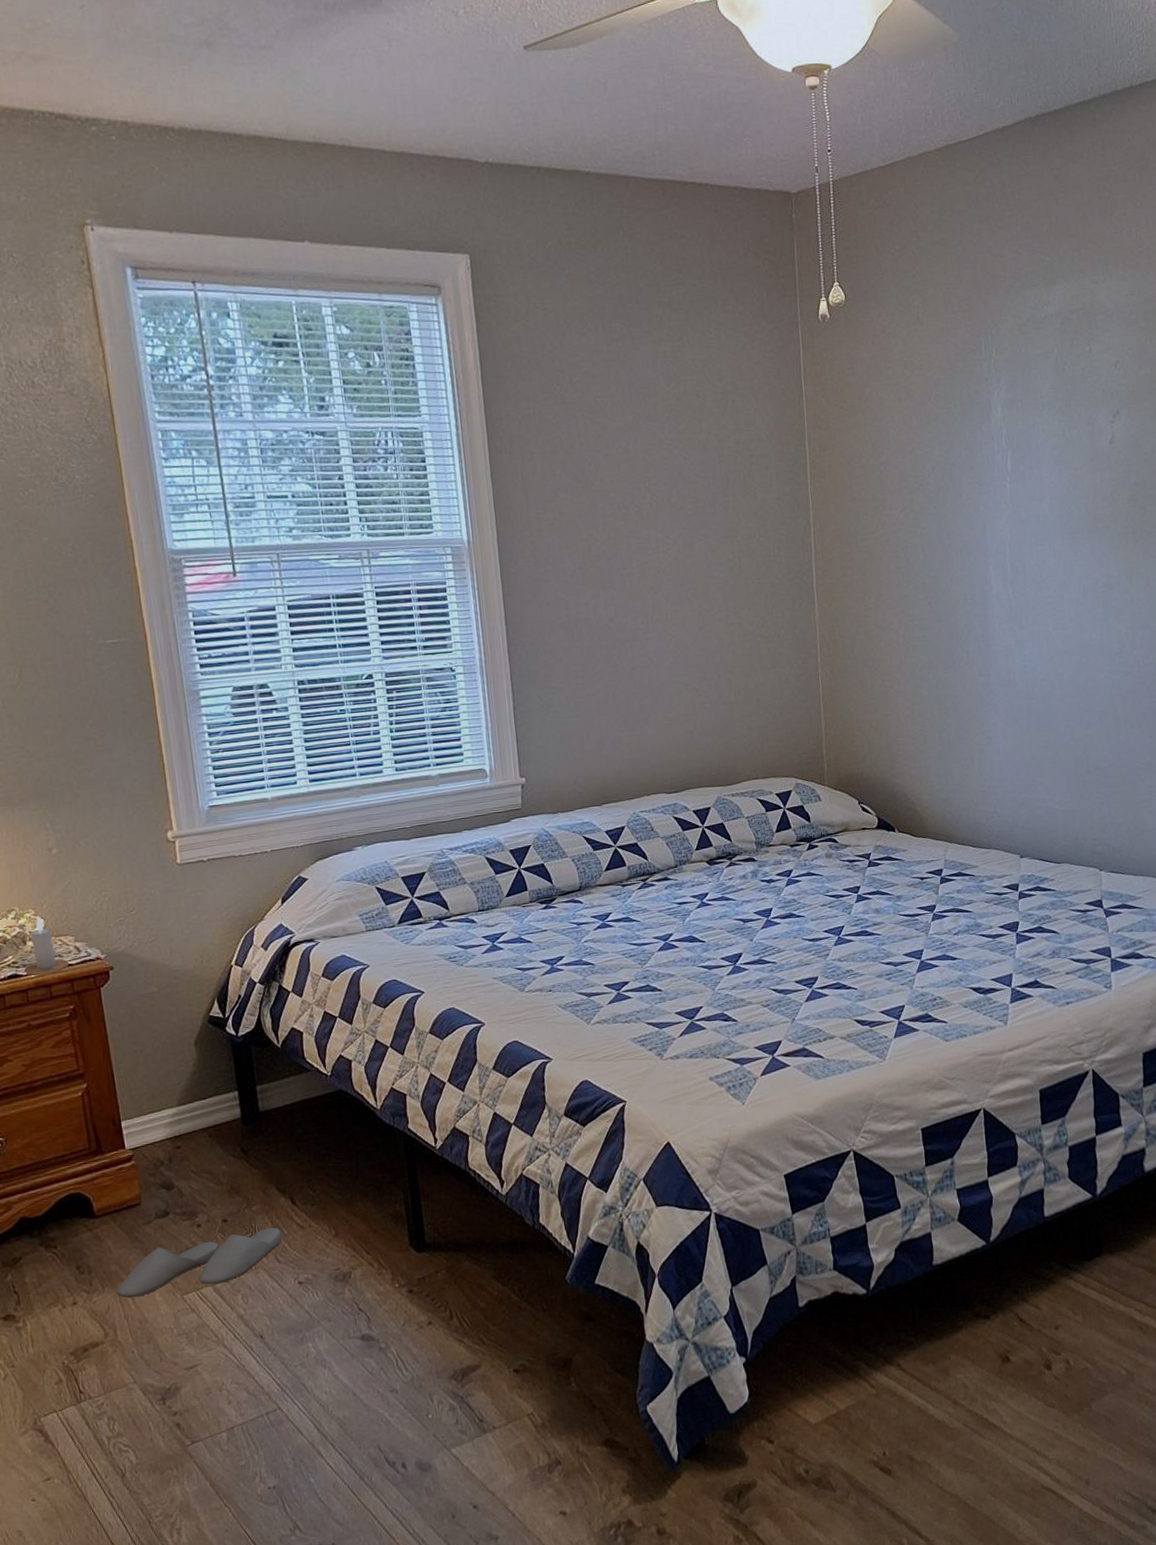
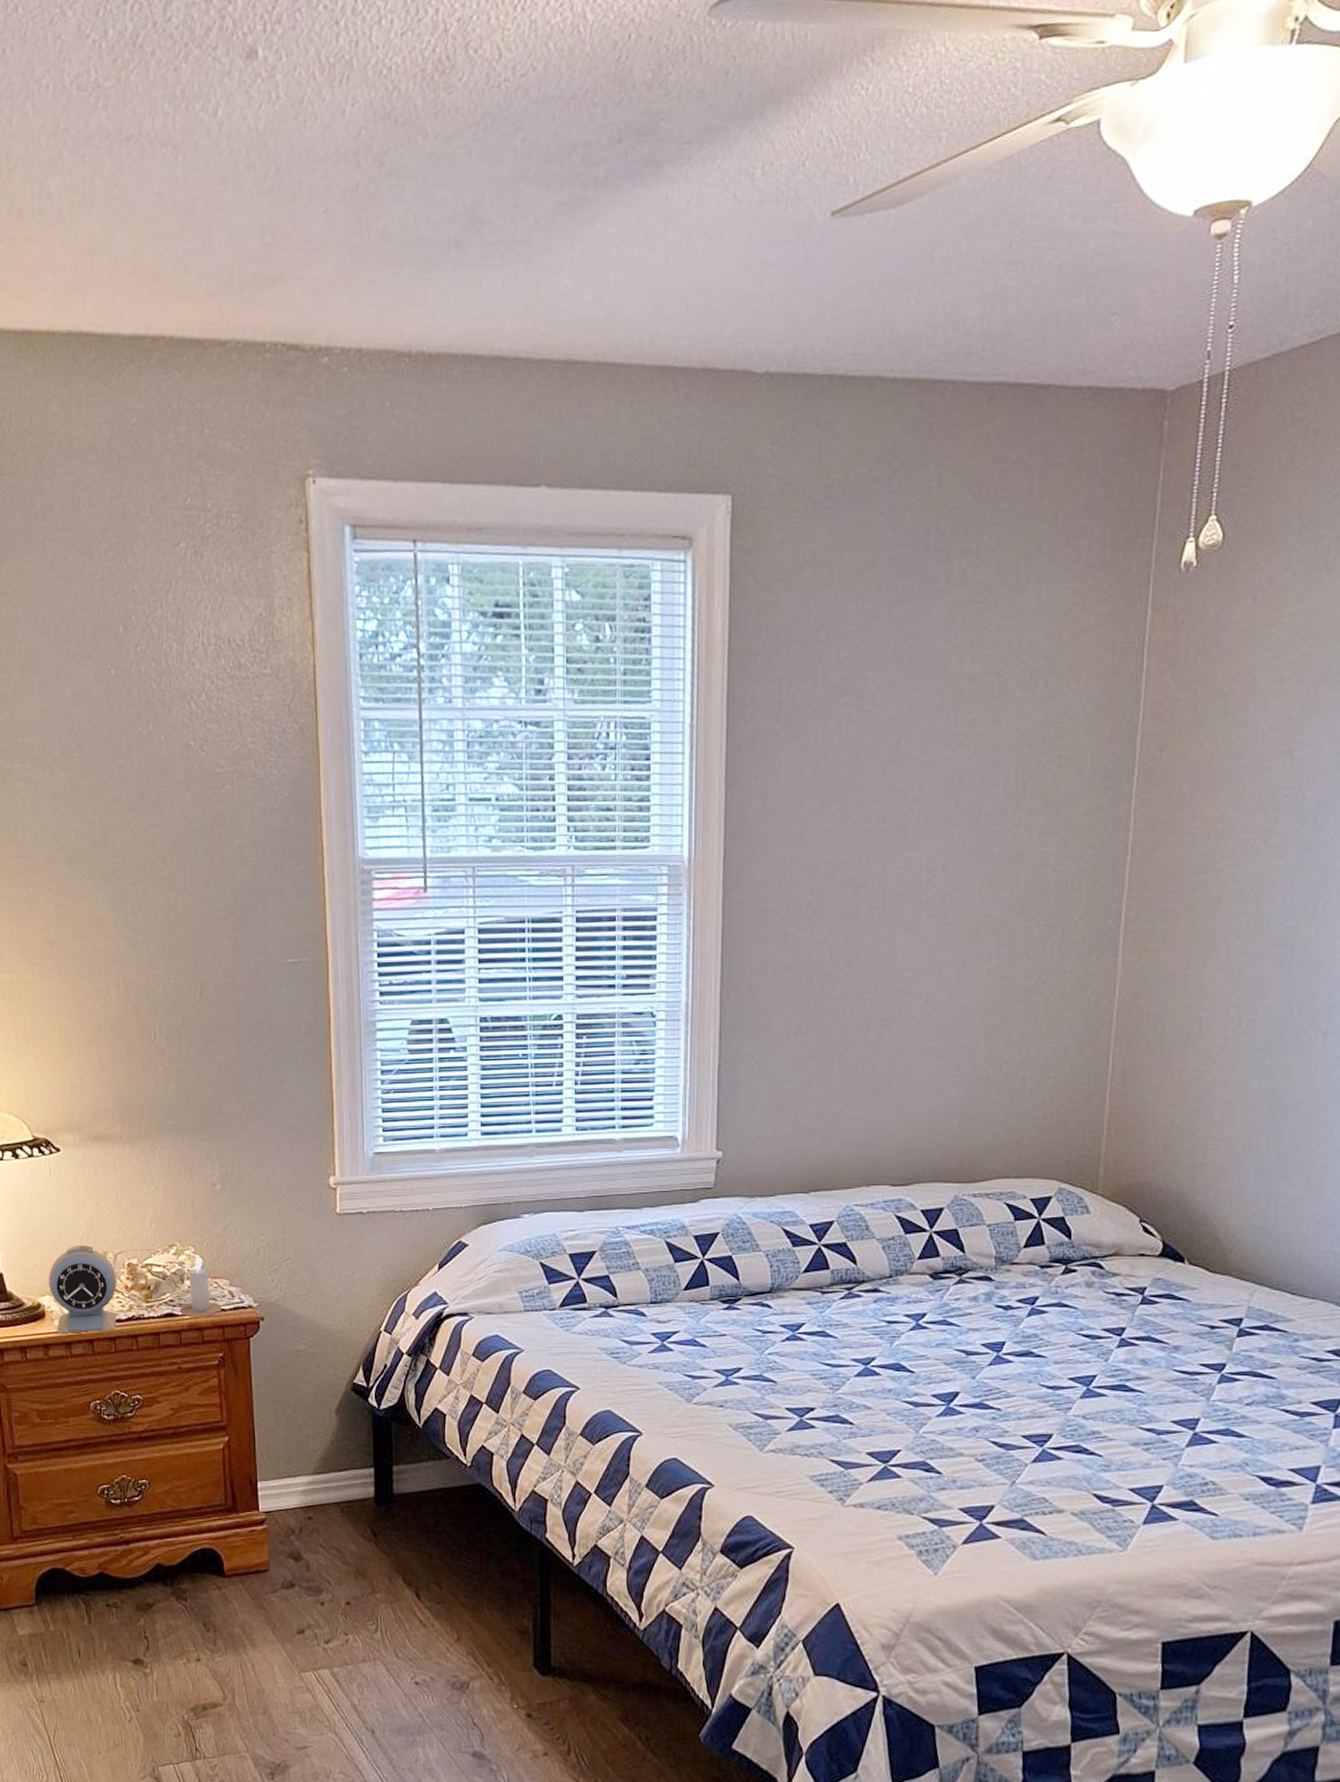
slippers: present [116,1227,282,1299] -> none [238,1617,403,1668]

